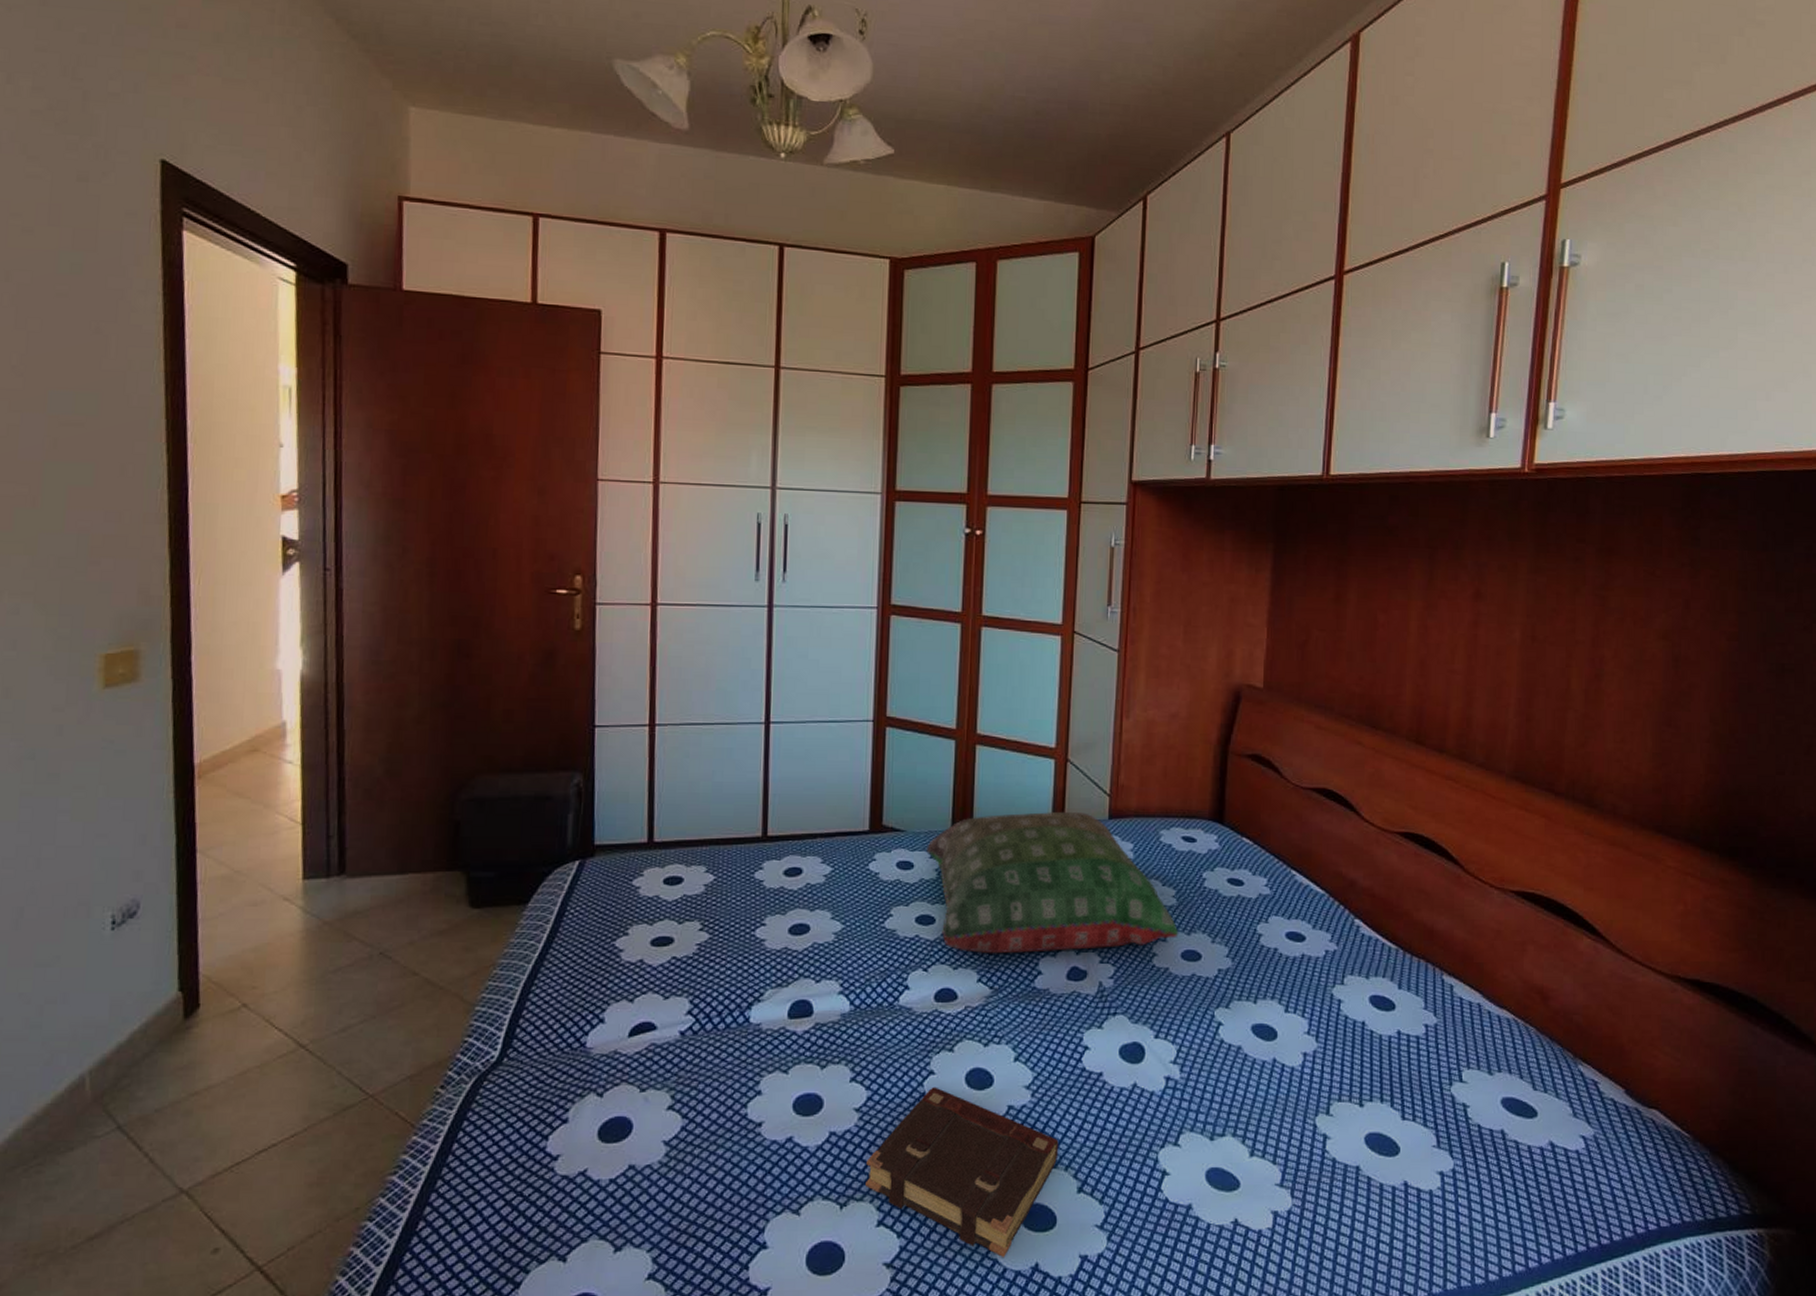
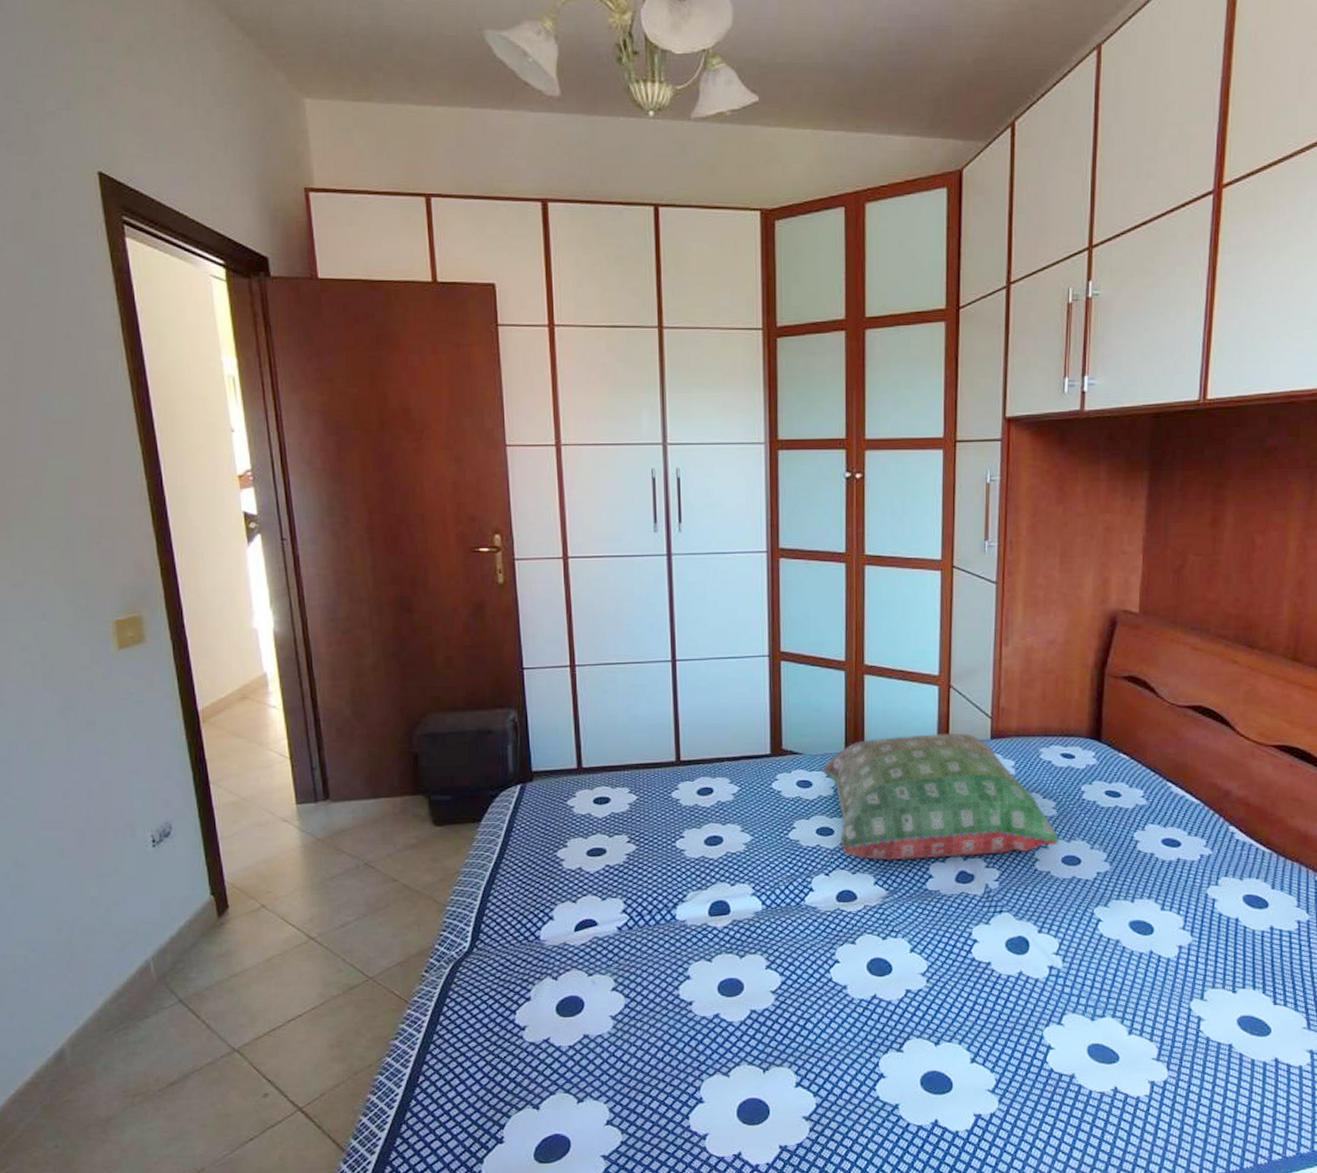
book: present [866,1087,1059,1258] -> none [784,973,953,1115]

